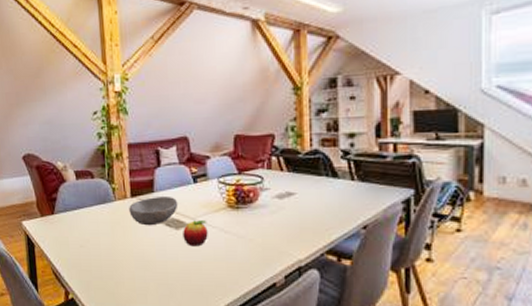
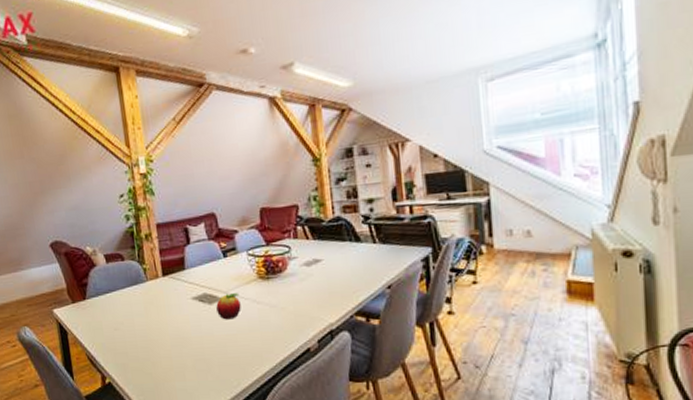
bowl: present [129,195,179,226] -> none [161,272,210,304]

